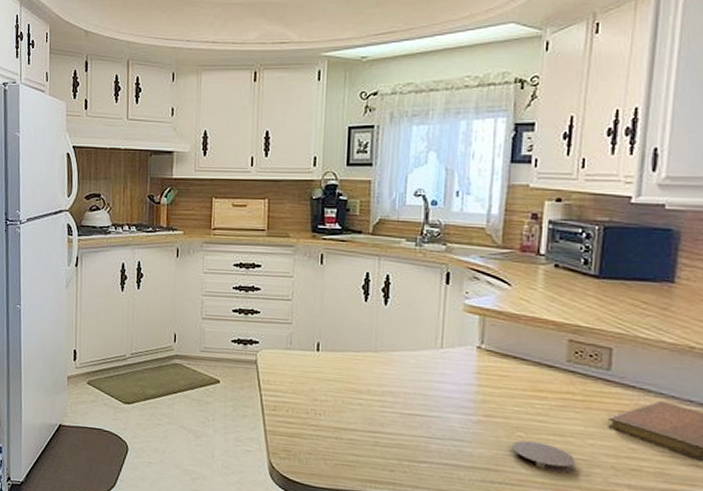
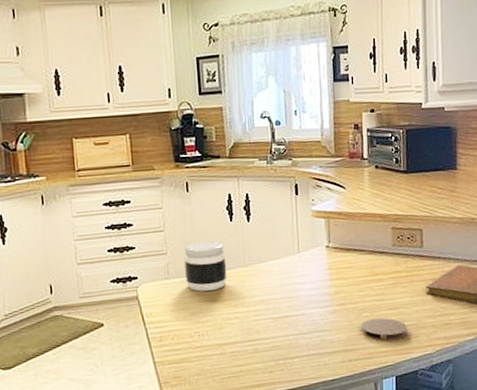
jar: none [308,316,355,370] -> present [184,240,227,292]

